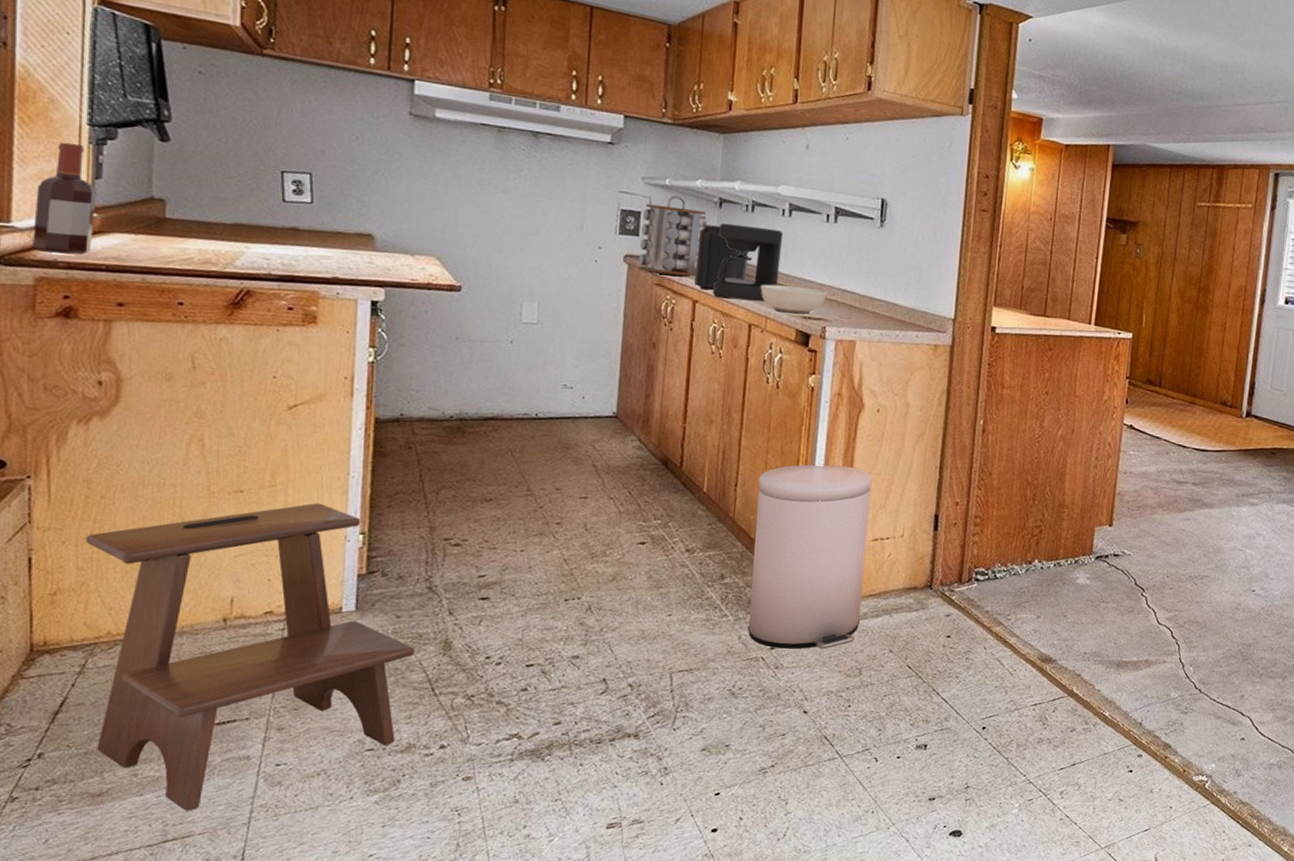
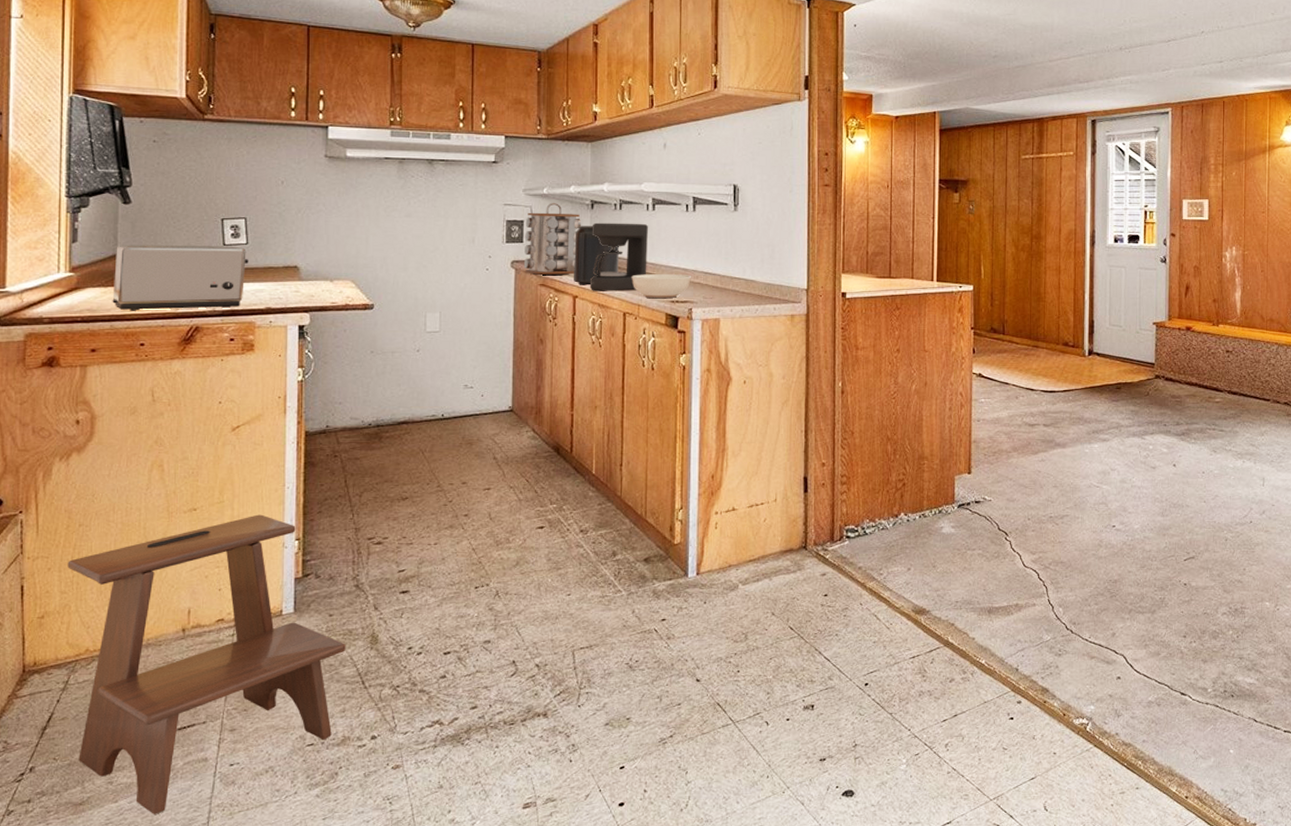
bottle: present [33,142,97,255] -> none [23,214,73,312]
toaster: none [144,187,313,273] -> present [112,245,249,311]
pedal bin: present [748,464,873,650] -> none [640,438,744,619]

